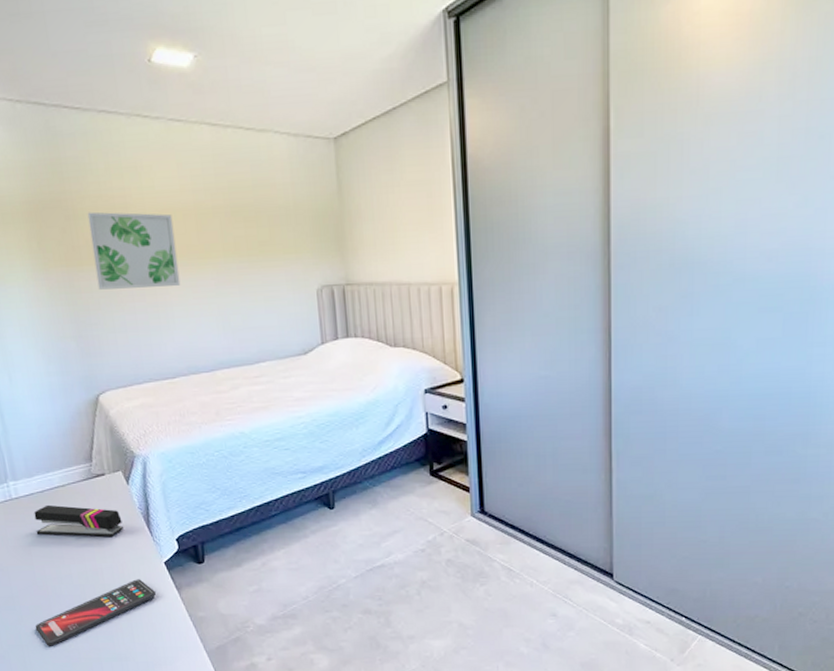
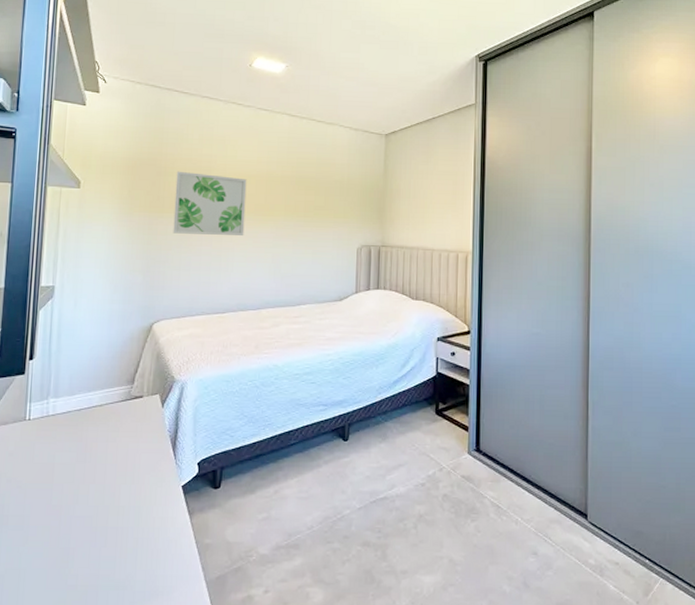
stapler: present [33,504,123,538] -> none [63,423,150,459]
smartphone: present [35,579,156,646] -> none [38,502,167,571]

